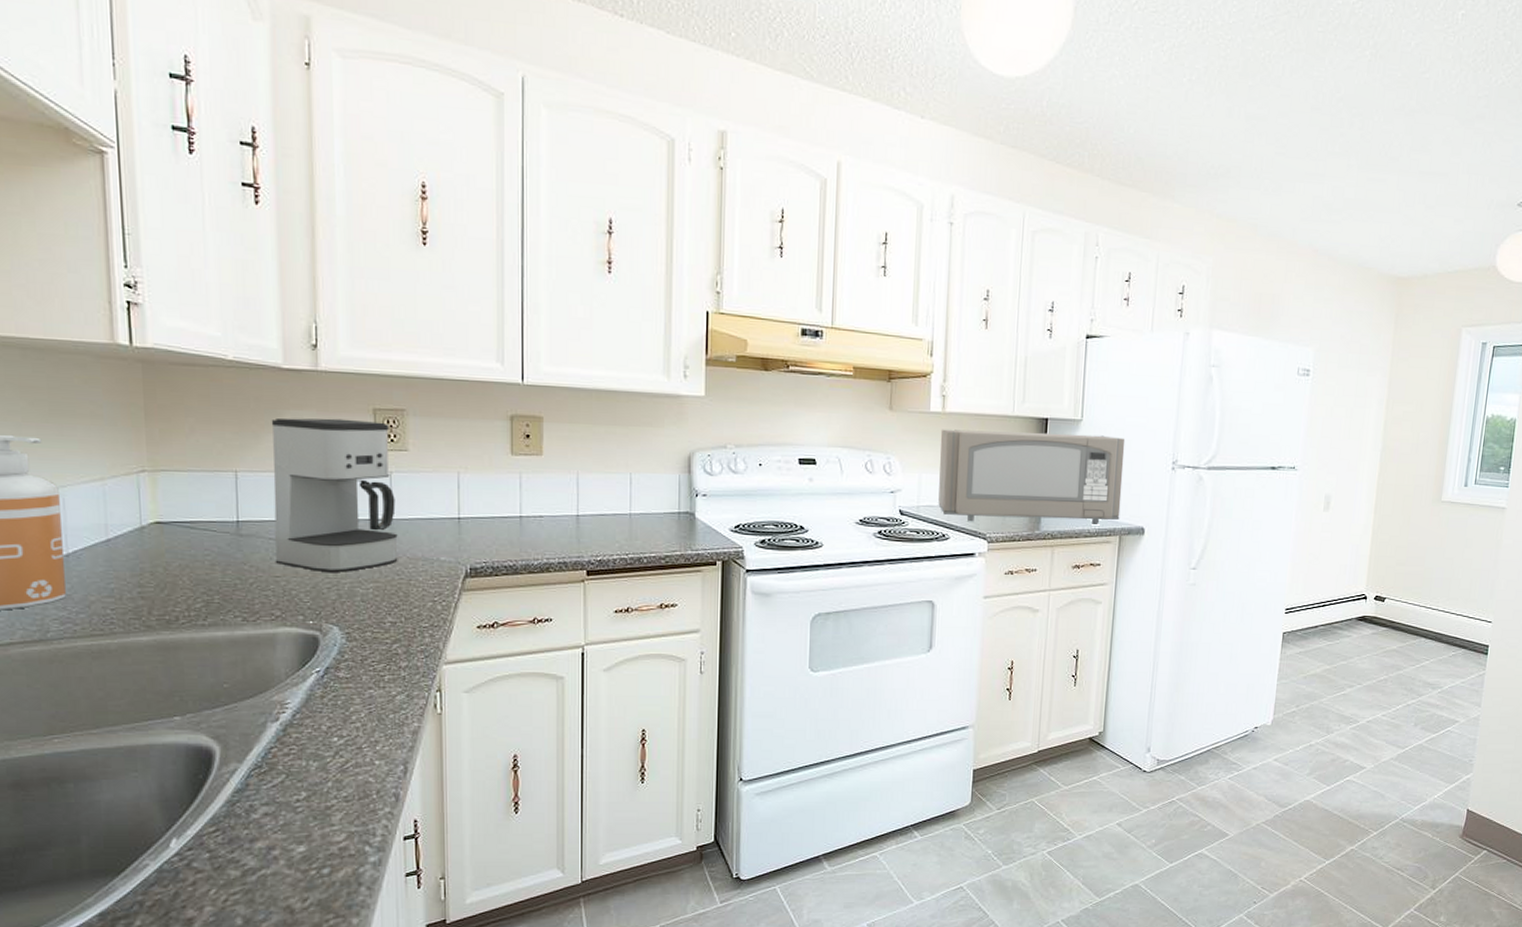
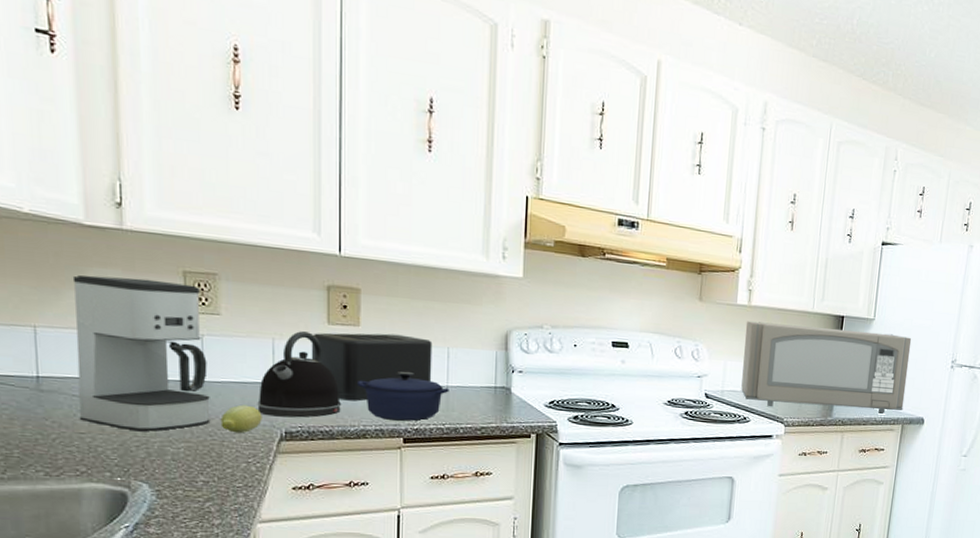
fruit: none [408,541,448,572] -> present [220,404,262,434]
kettle: none [443,463,526,553] -> present [257,331,342,418]
toaster: none [495,461,615,534] -> present [311,332,433,401]
cooking pot: none [541,499,632,552] -> present [358,371,449,422]

